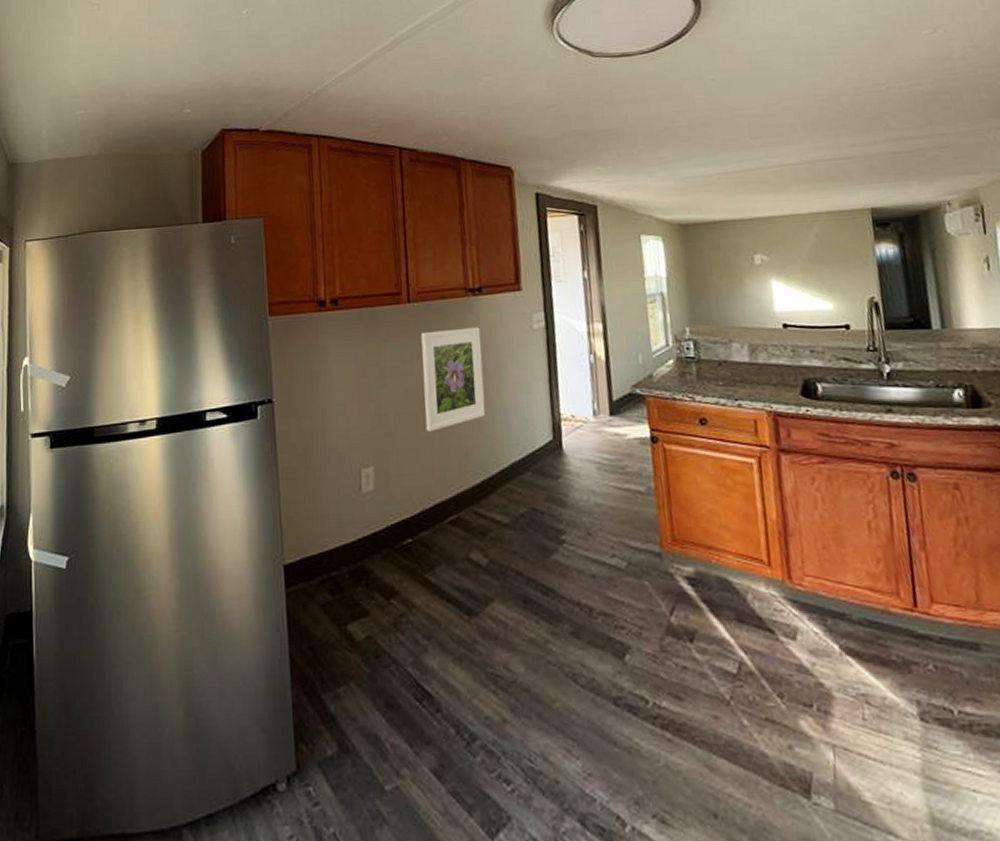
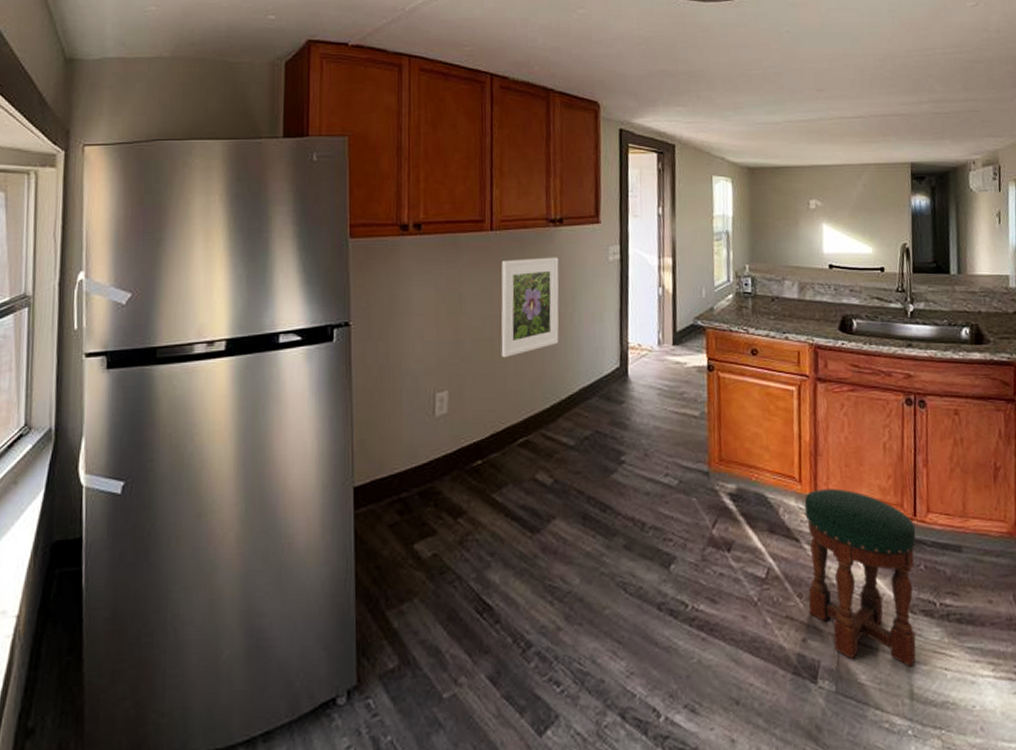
stool: none [776,573,934,786] -> present [804,488,916,667]

